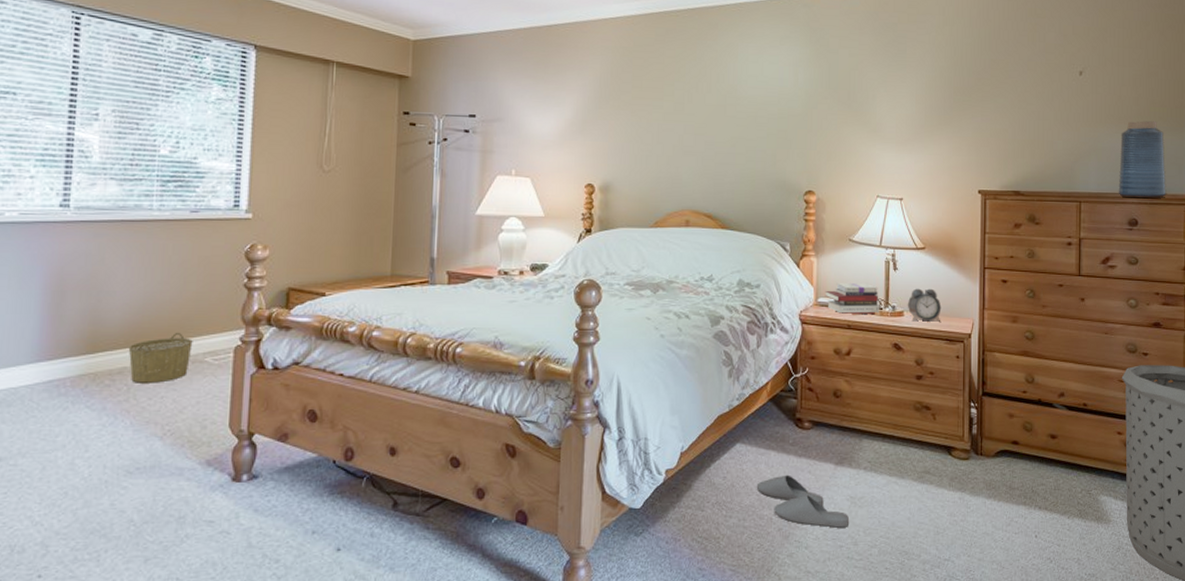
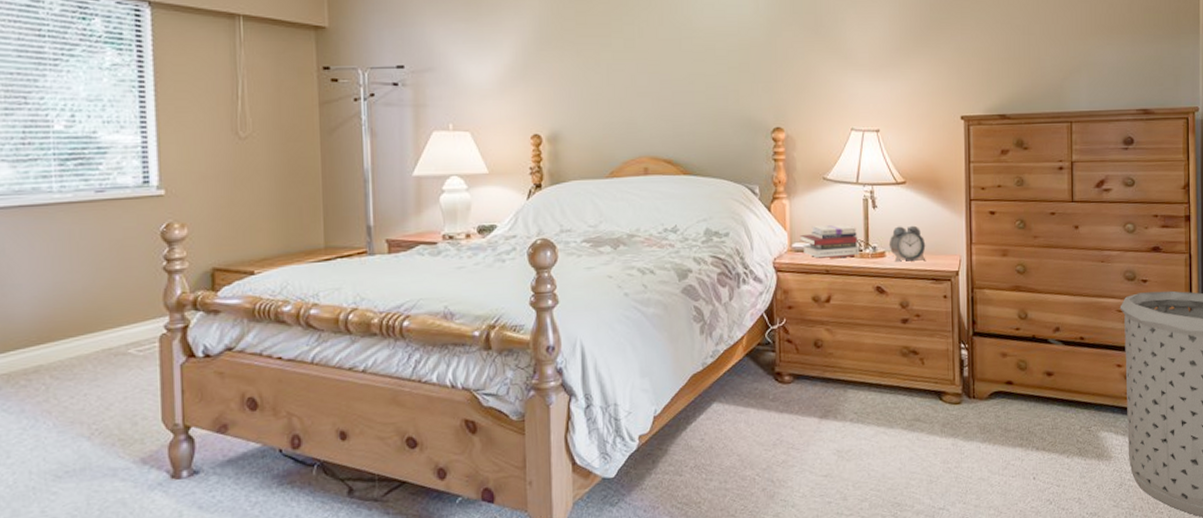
basket: present [128,332,193,383] -> none [42,323,113,382]
slippers: present [756,475,850,528] -> none [736,432,838,484]
vase: present [1118,121,1166,199] -> none [1111,29,1164,115]

